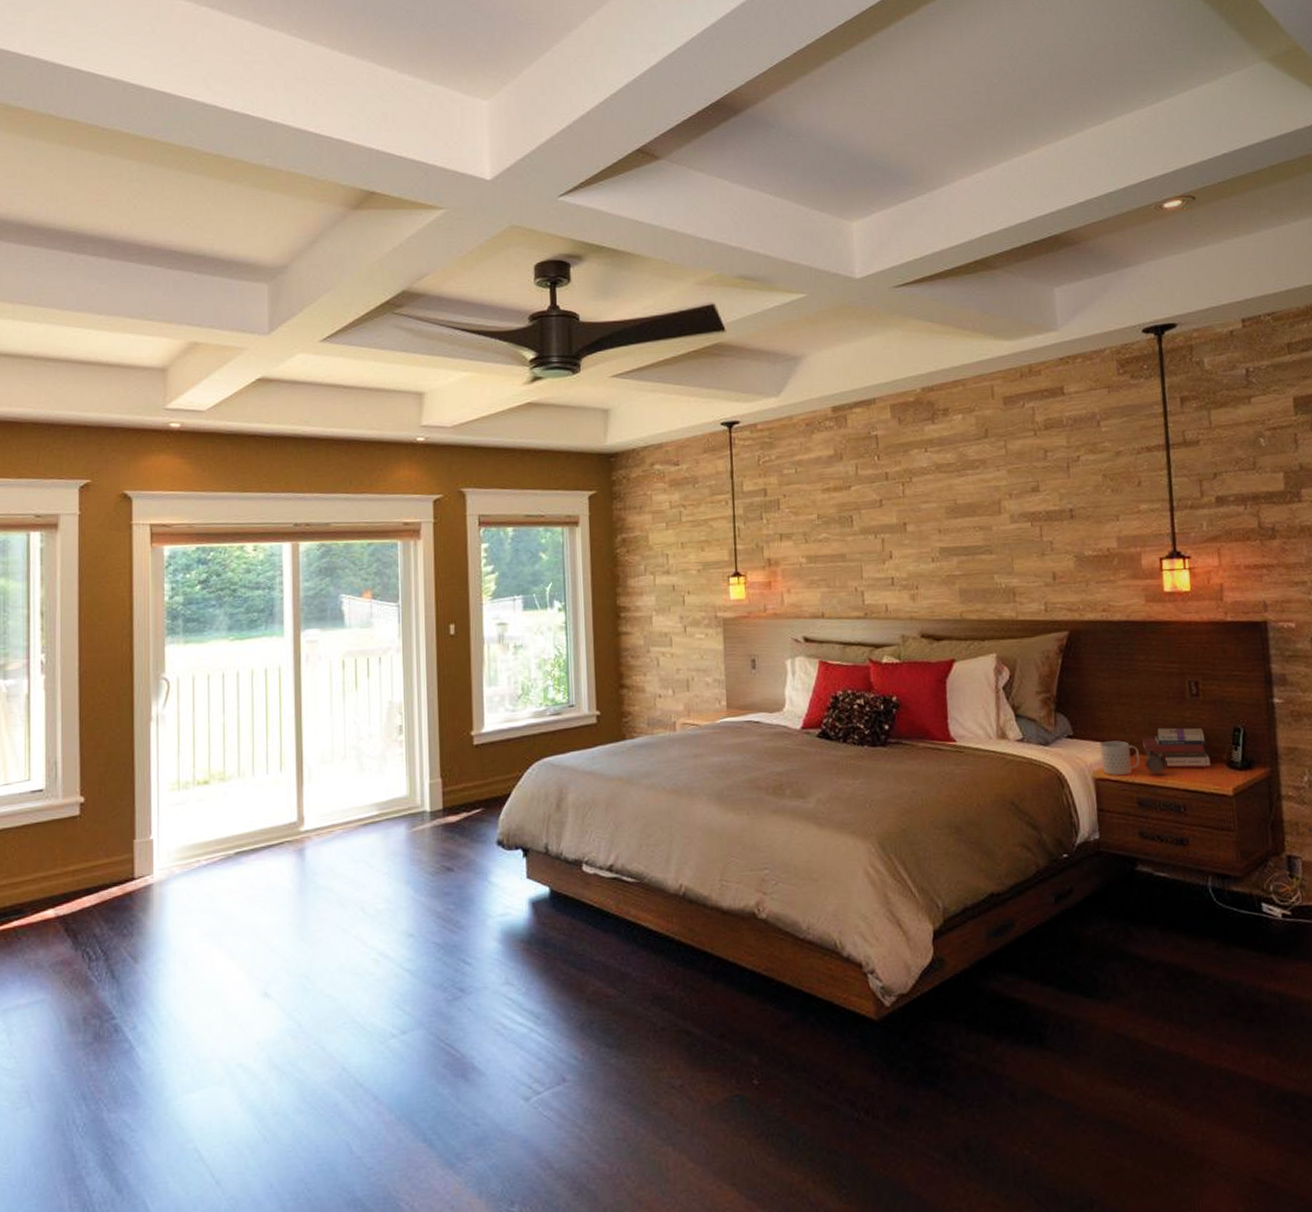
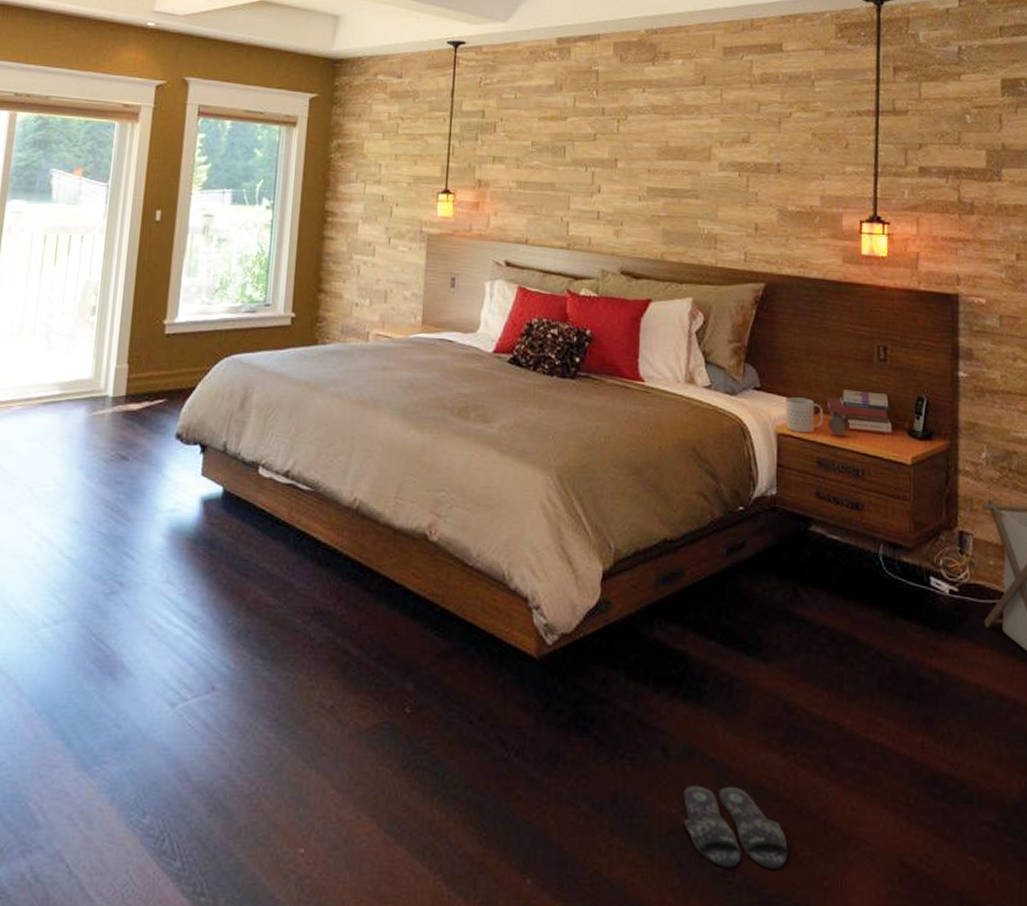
slippers: none [1034,1123,1144,1201] -> present [683,785,788,869]

